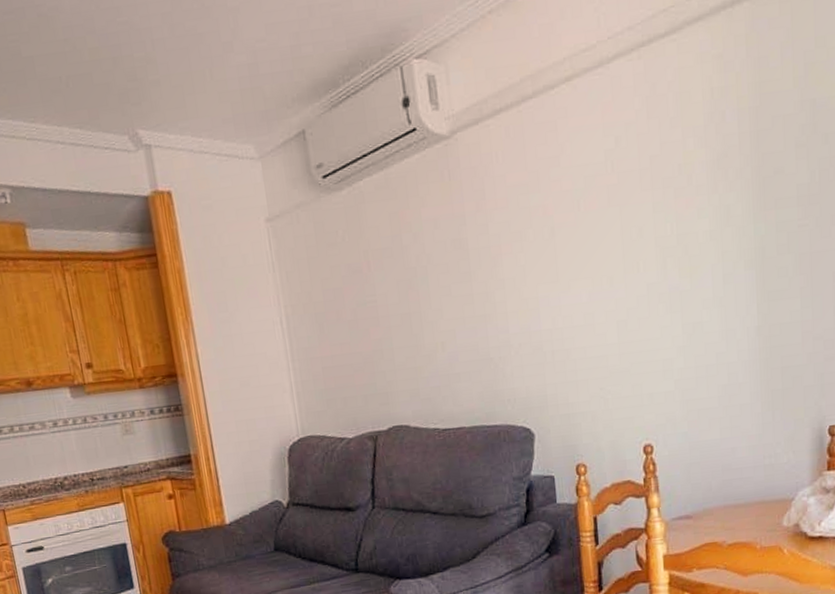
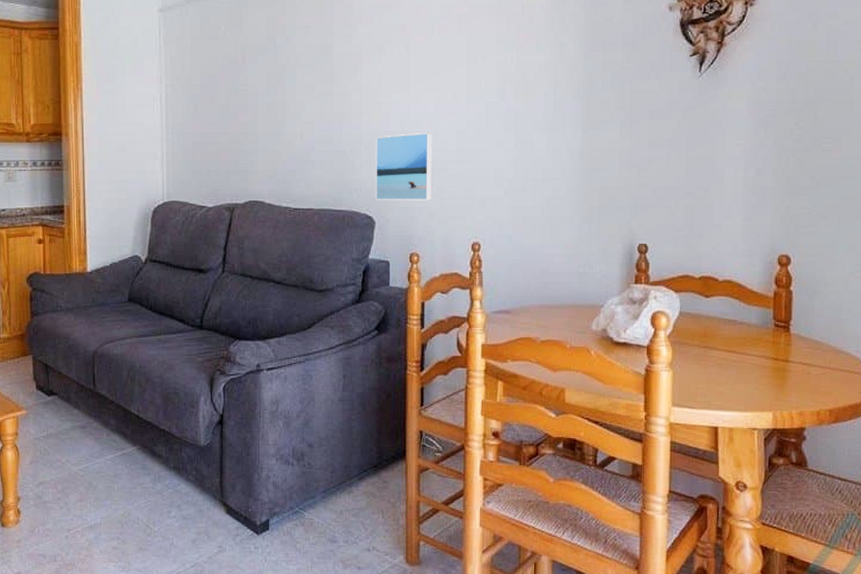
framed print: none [526,326,594,410] -> present [376,132,433,201]

